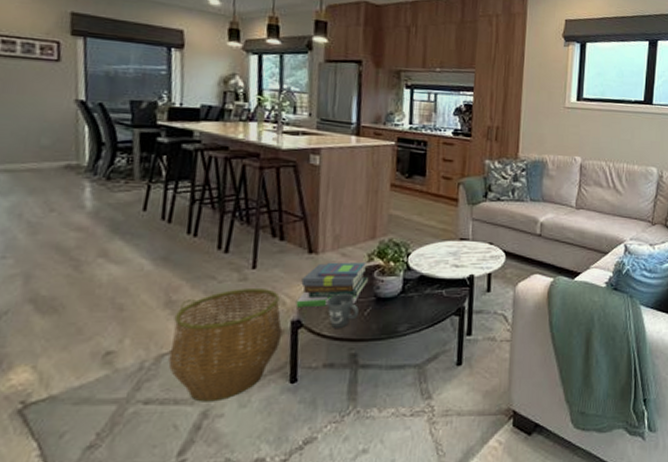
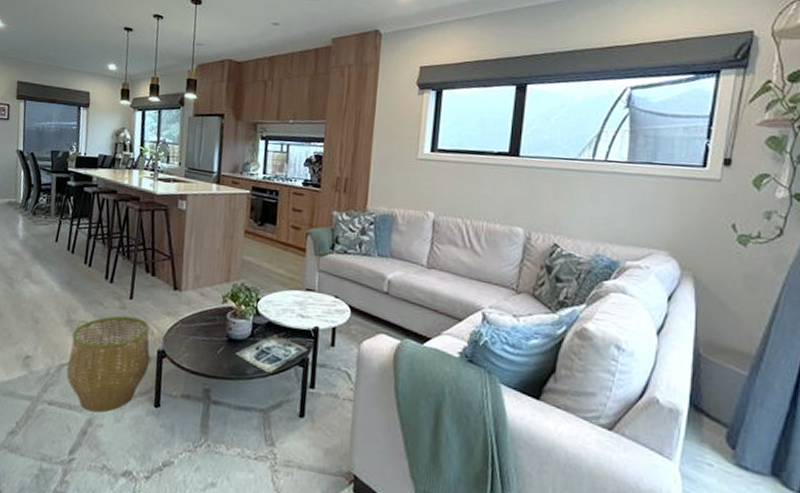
books: present [295,262,368,308] -> none [161,299,222,343]
mug: present [327,294,359,328] -> none [186,330,213,363]
magazine: none [385,287,463,326] -> present [235,334,308,372]

